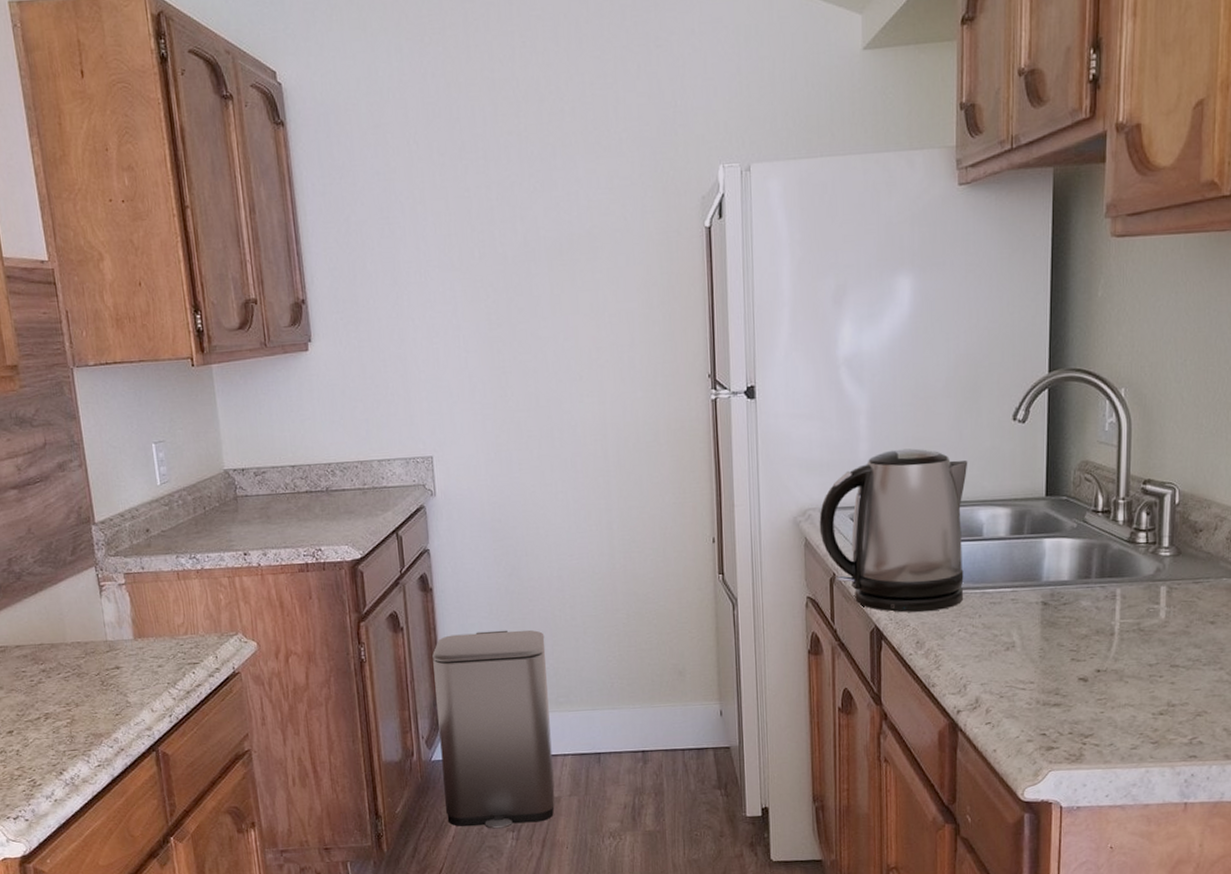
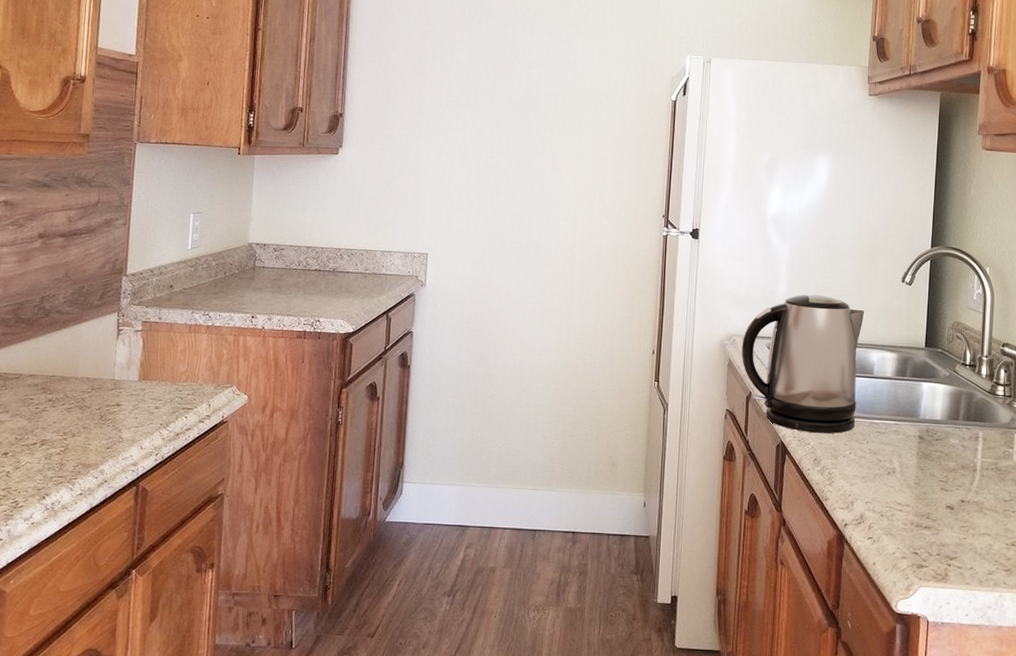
pedal bin: present [432,629,555,829] -> none [391,408,501,592]

